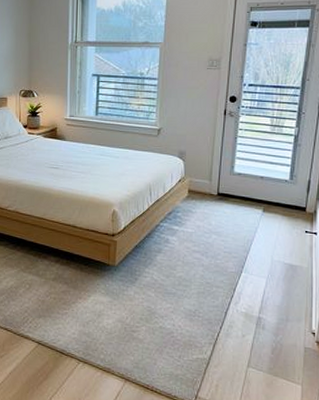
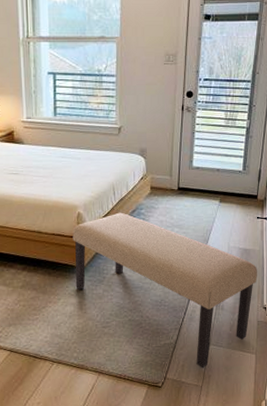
bench: none [106,213,305,392] -> present [72,212,257,368]

